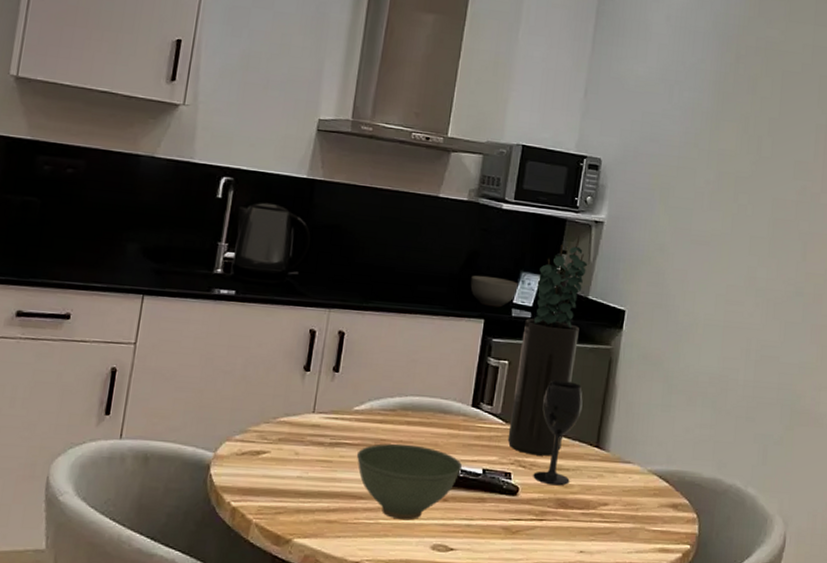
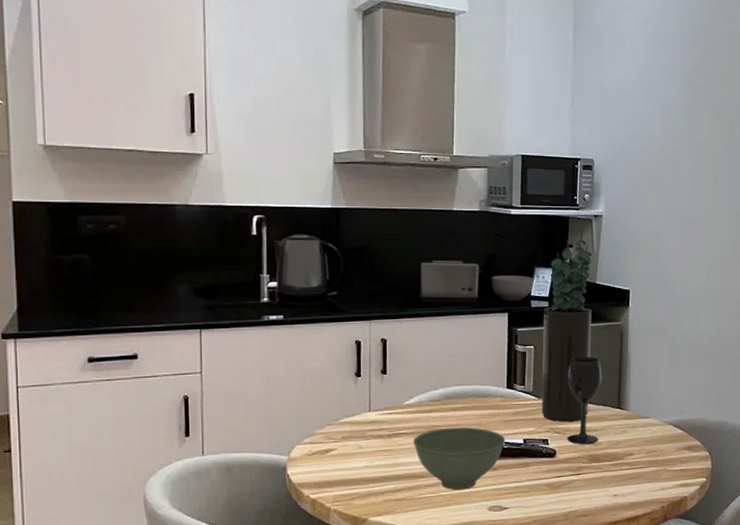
toaster: none [387,247,462,304] -> present [418,259,482,304]

